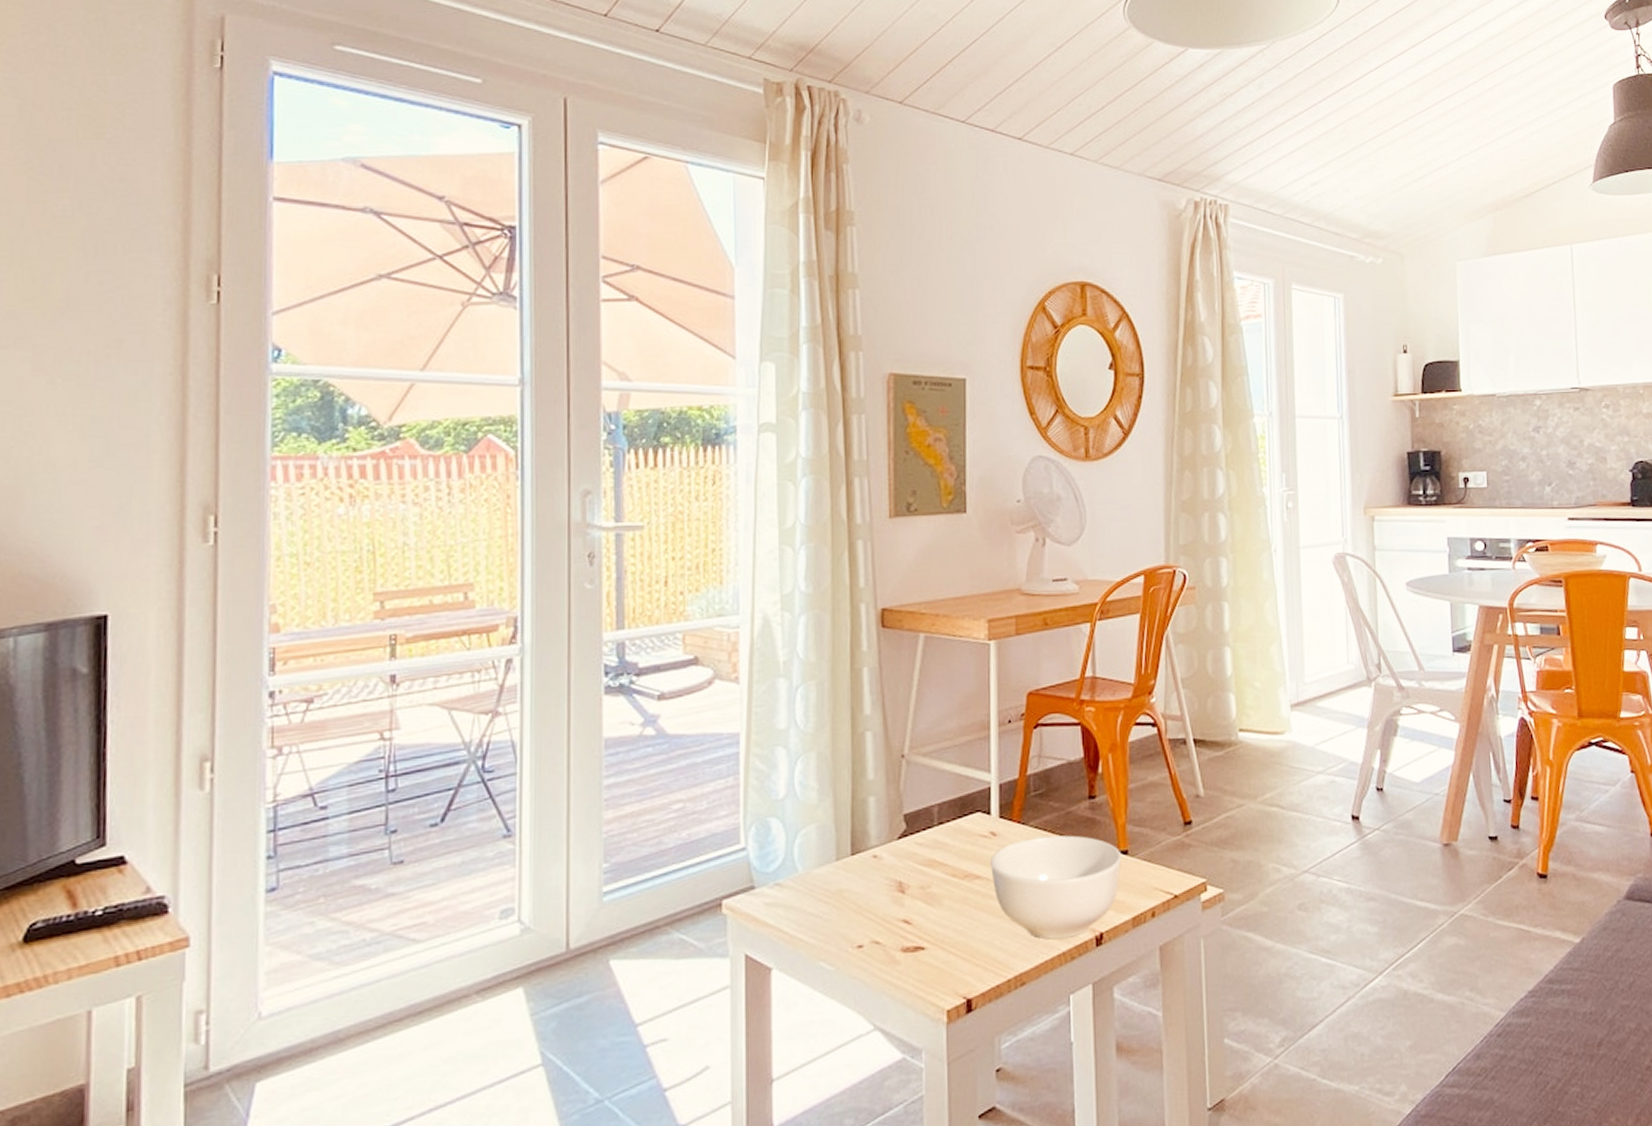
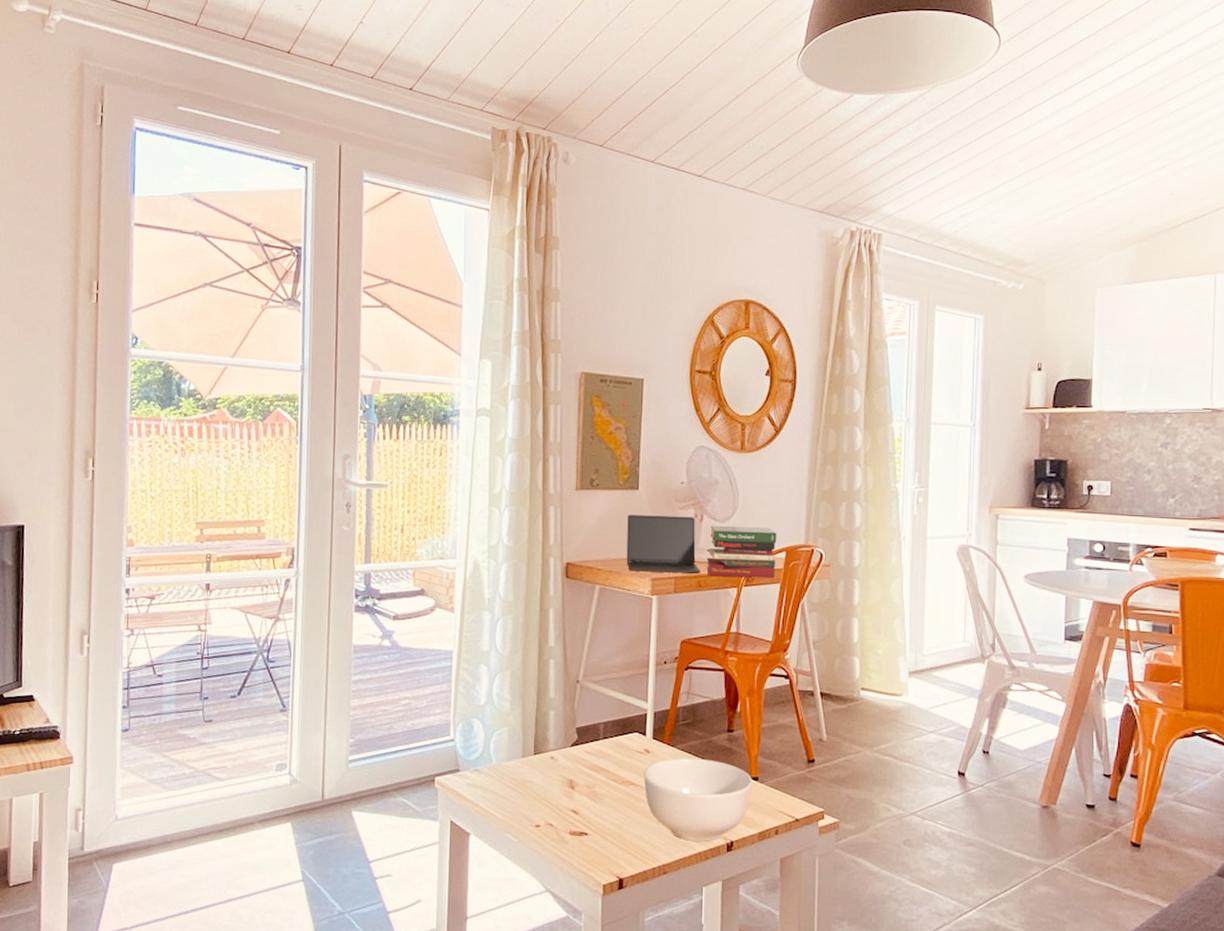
laptop: none [955,541,1046,613] -> present [626,515,700,574]
books: none [1053,548,1134,610] -> present [706,525,777,579]

